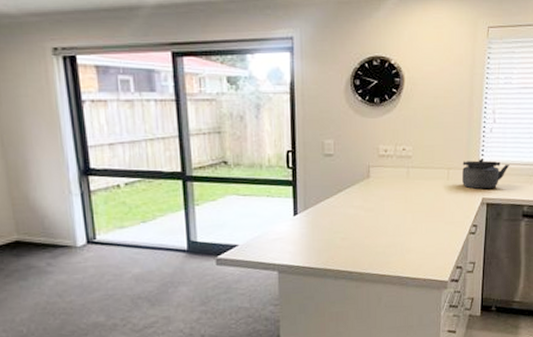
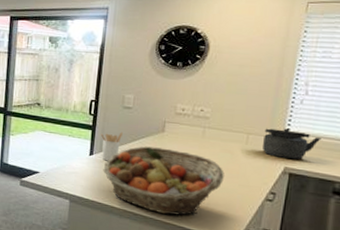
utensil holder: none [302,184,327,219] -> present [100,132,123,161]
fruit basket: none [310,195,431,267] -> present [103,146,224,216]

